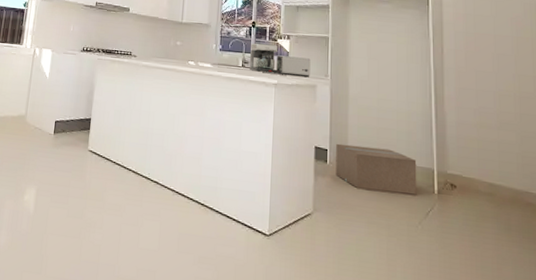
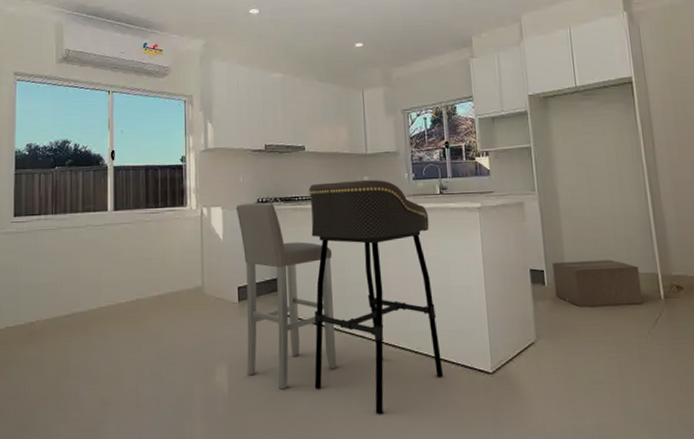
bar stool: none [52,49,140,218] -> present [235,202,337,390]
bar stool: none [108,42,229,255] -> present [308,180,444,414]
coffee maker: present [250,43,279,75] -> none [447,164,480,198]
toaster: present [276,55,311,78] -> none [477,174,516,197]

